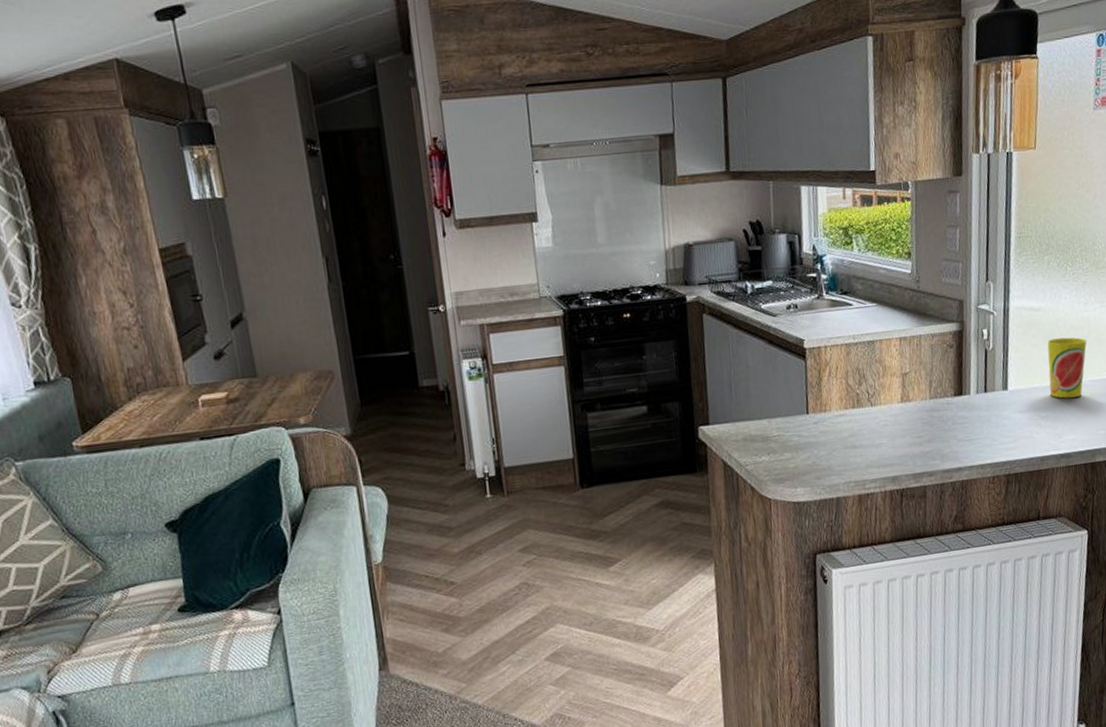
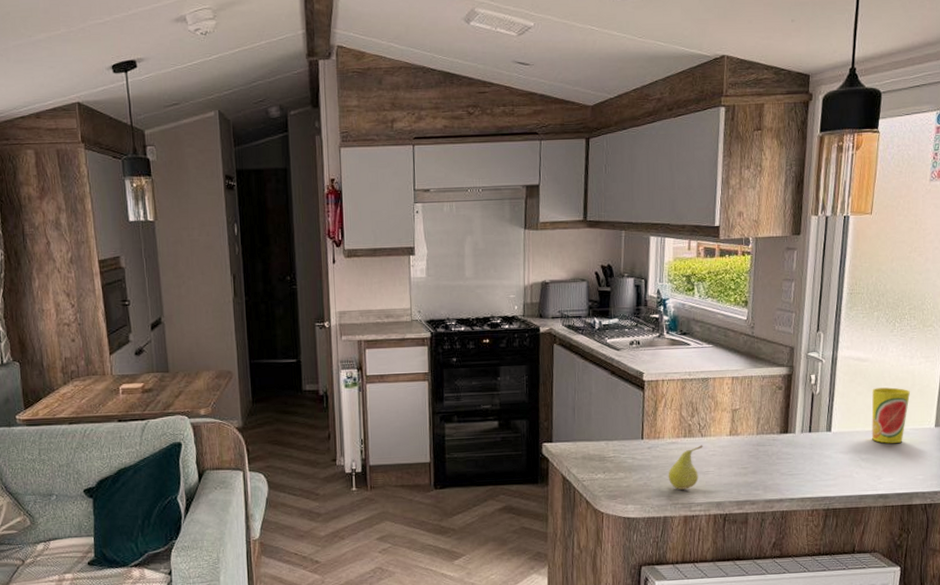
fruit: none [838,415,874,467] -> present [668,445,703,490]

